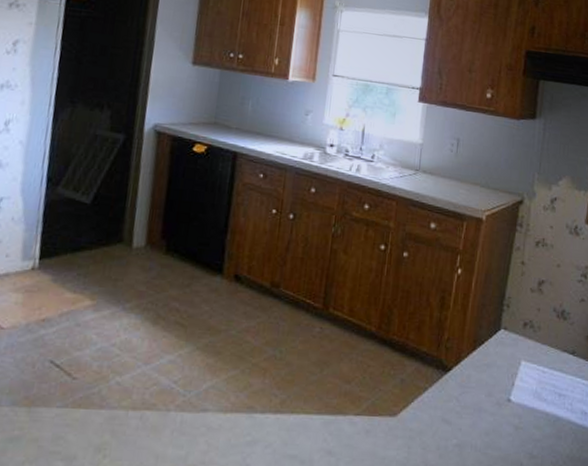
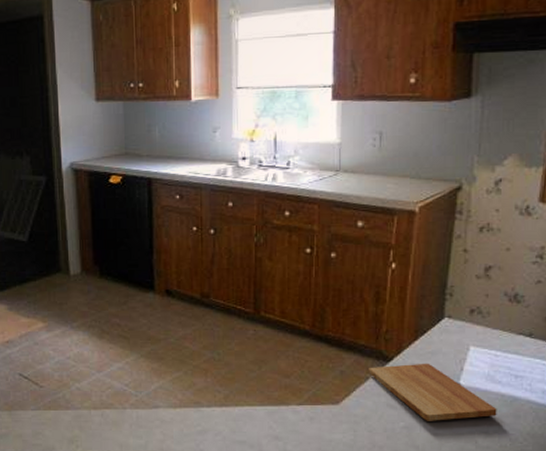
cutting board: none [428,375,542,440] -> present [369,363,497,421]

